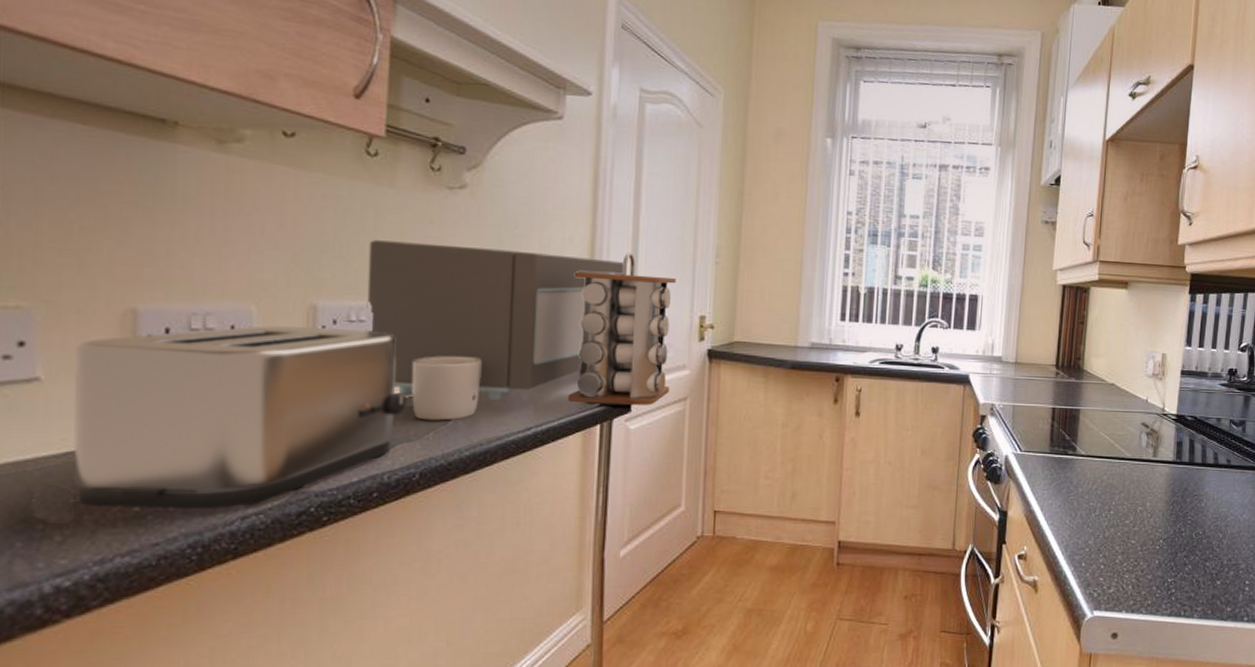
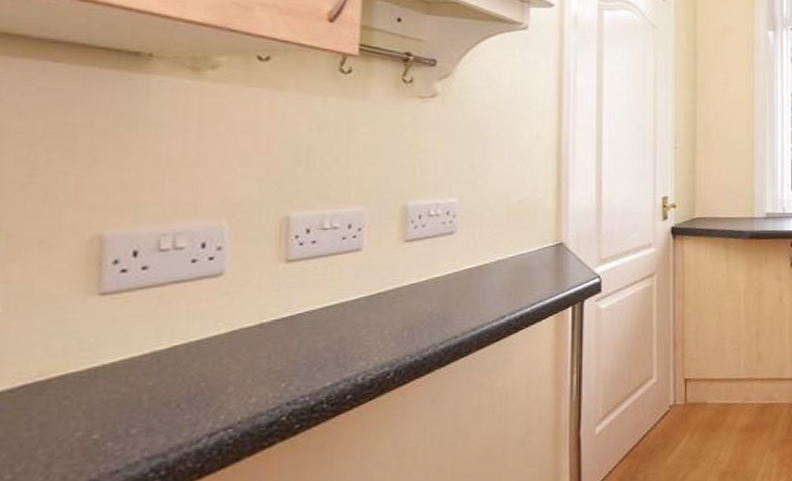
toaster: present [73,326,407,510] -> none [28,236,381,440]
microwave: present [366,240,624,401] -> none [339,150,589,297]
mug: present [411,356,482,421] -> none [385,253,455,319]
spice rack: present [568,252,676,406] -> none [540,144,638,288]

